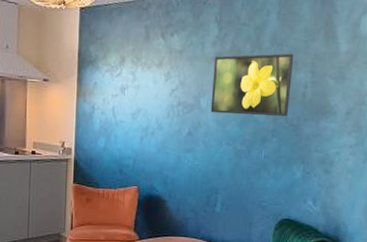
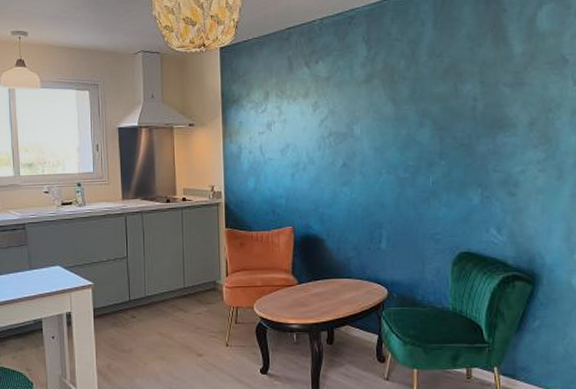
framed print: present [210,53,294,116] -> none [365,64,458,140]

